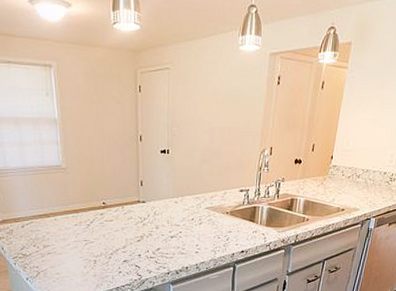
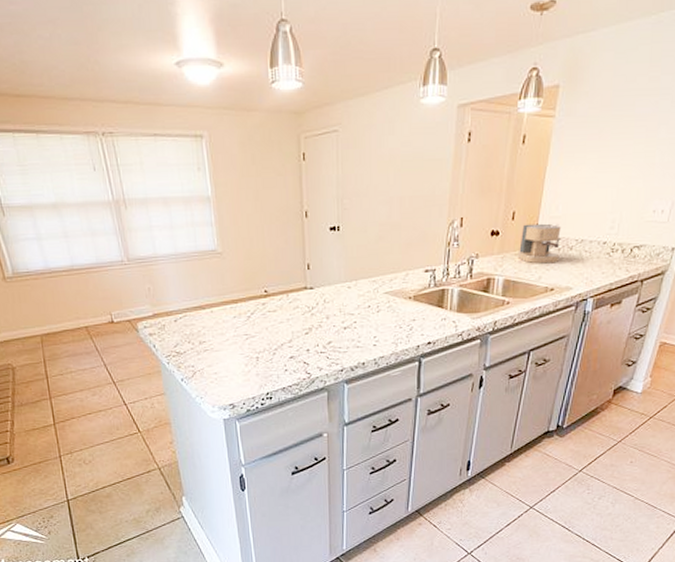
coffee maker: none [317,155,351,187] -> present [519,223,561,263]

